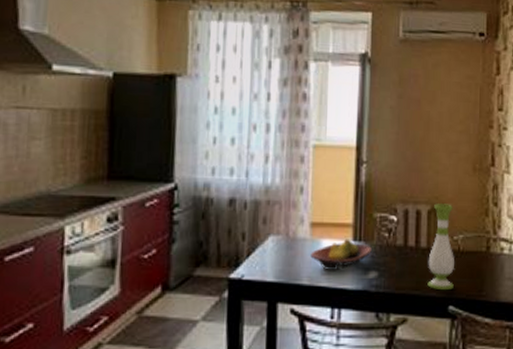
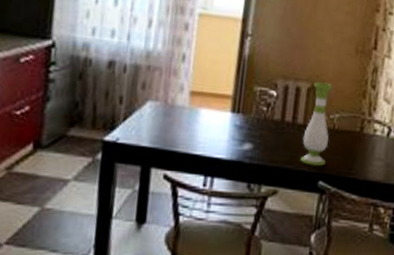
fruit bowl: present [310,239,372,271] -> none [187,110,249,141]

